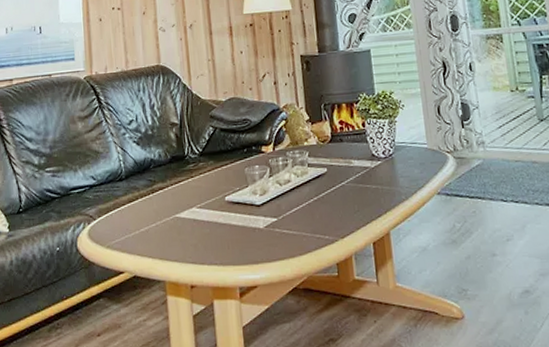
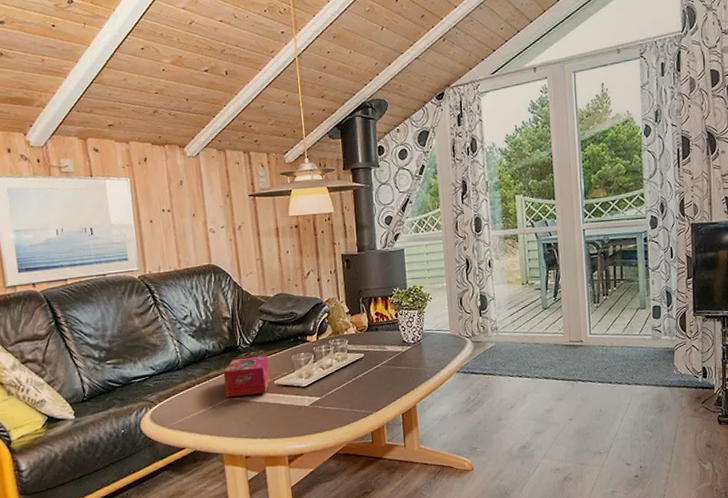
tissue box: none [169,167,221,214] -> present [223,355,271,397]

